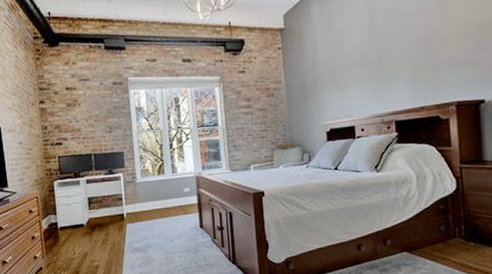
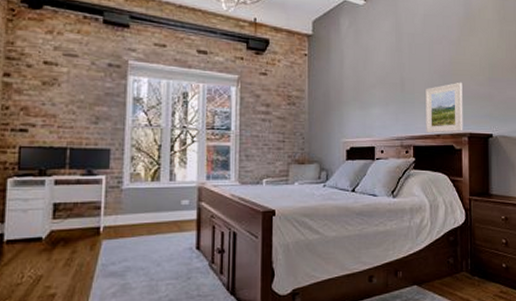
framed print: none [405,50,450,107] -> present [425,82,463,133]

